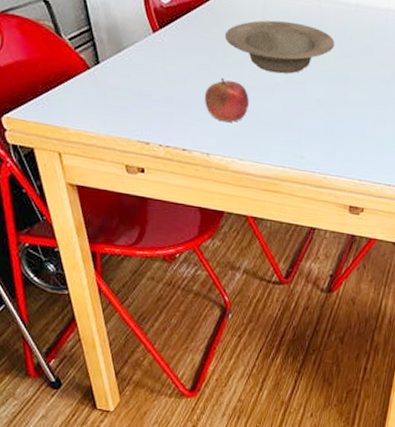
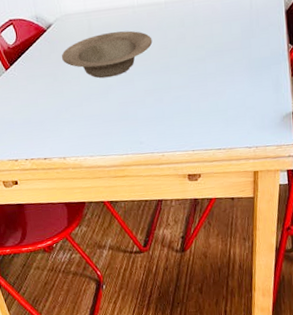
fruit: present [204,77,249,122] -> none [53,92,90,128]

